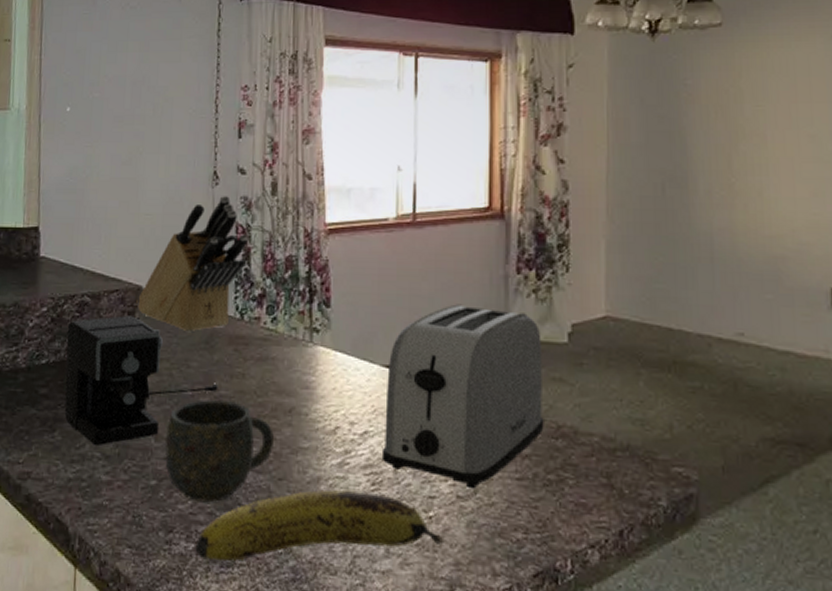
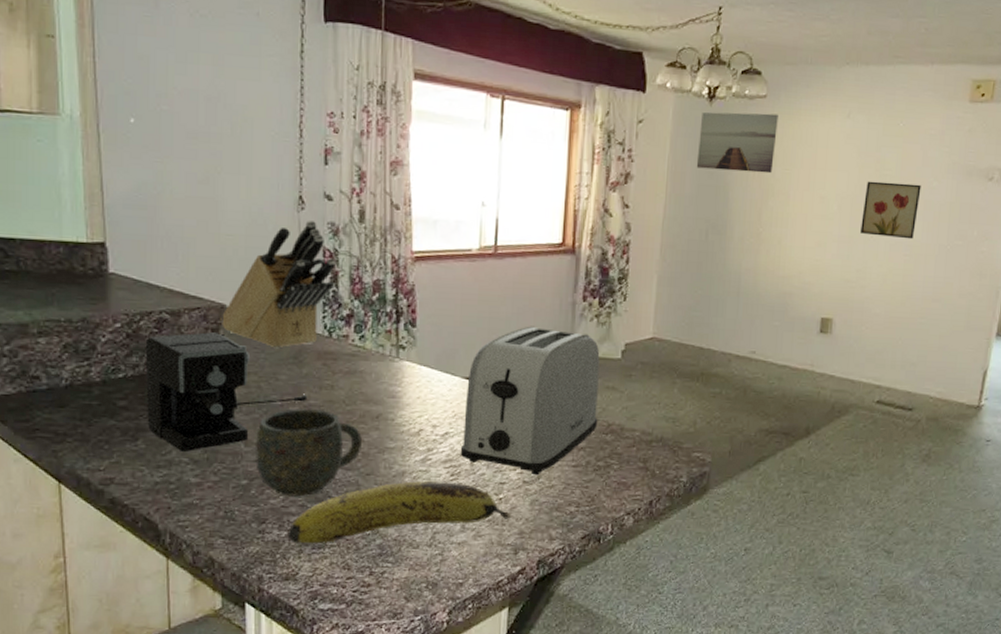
wall art: none [642,43,741,113] -> present [696,112,778,174]

